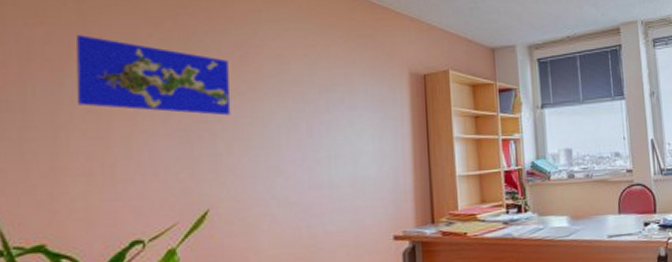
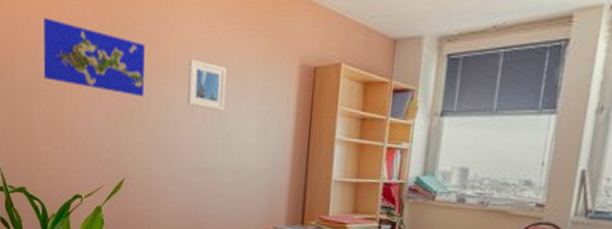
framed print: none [286,72,334,122] -> present [187,58,226,111]

